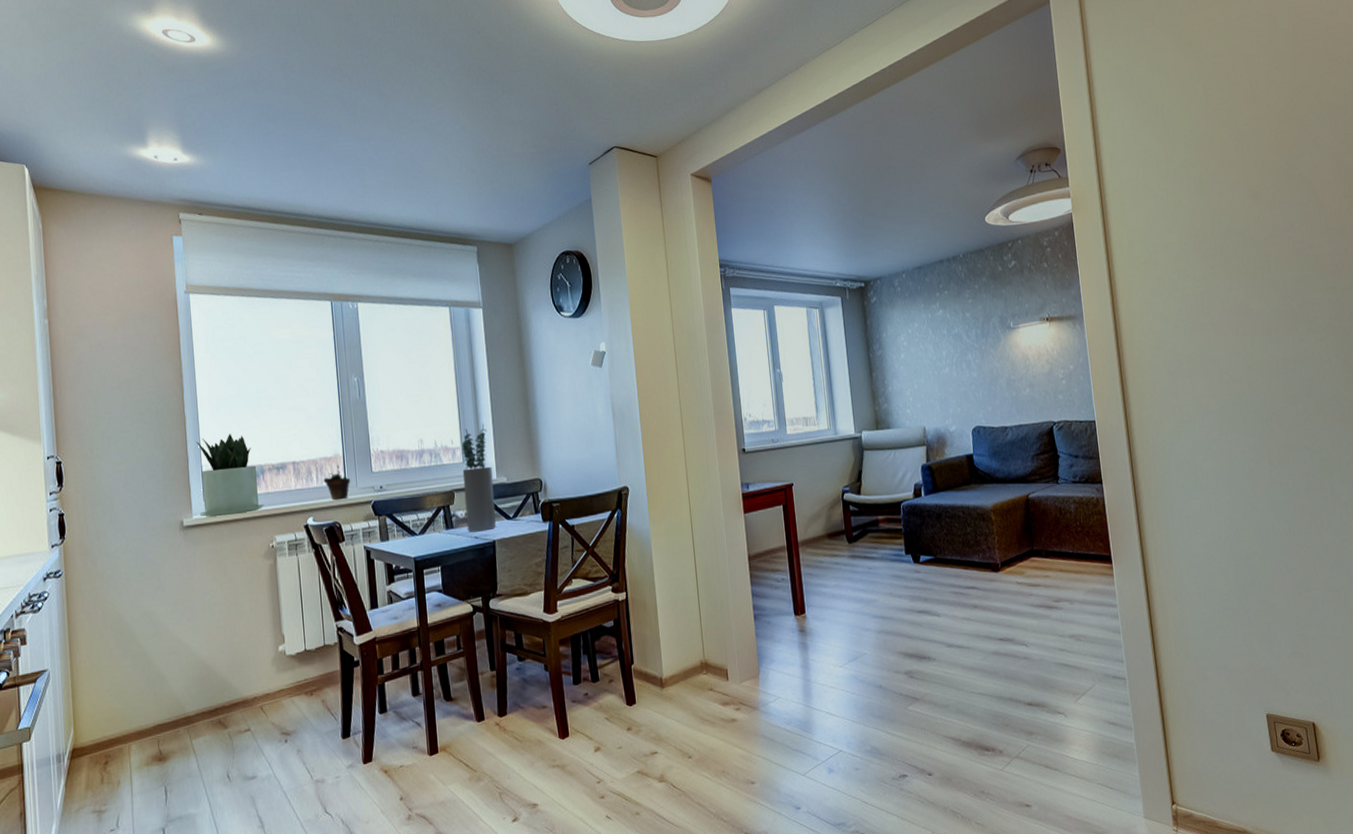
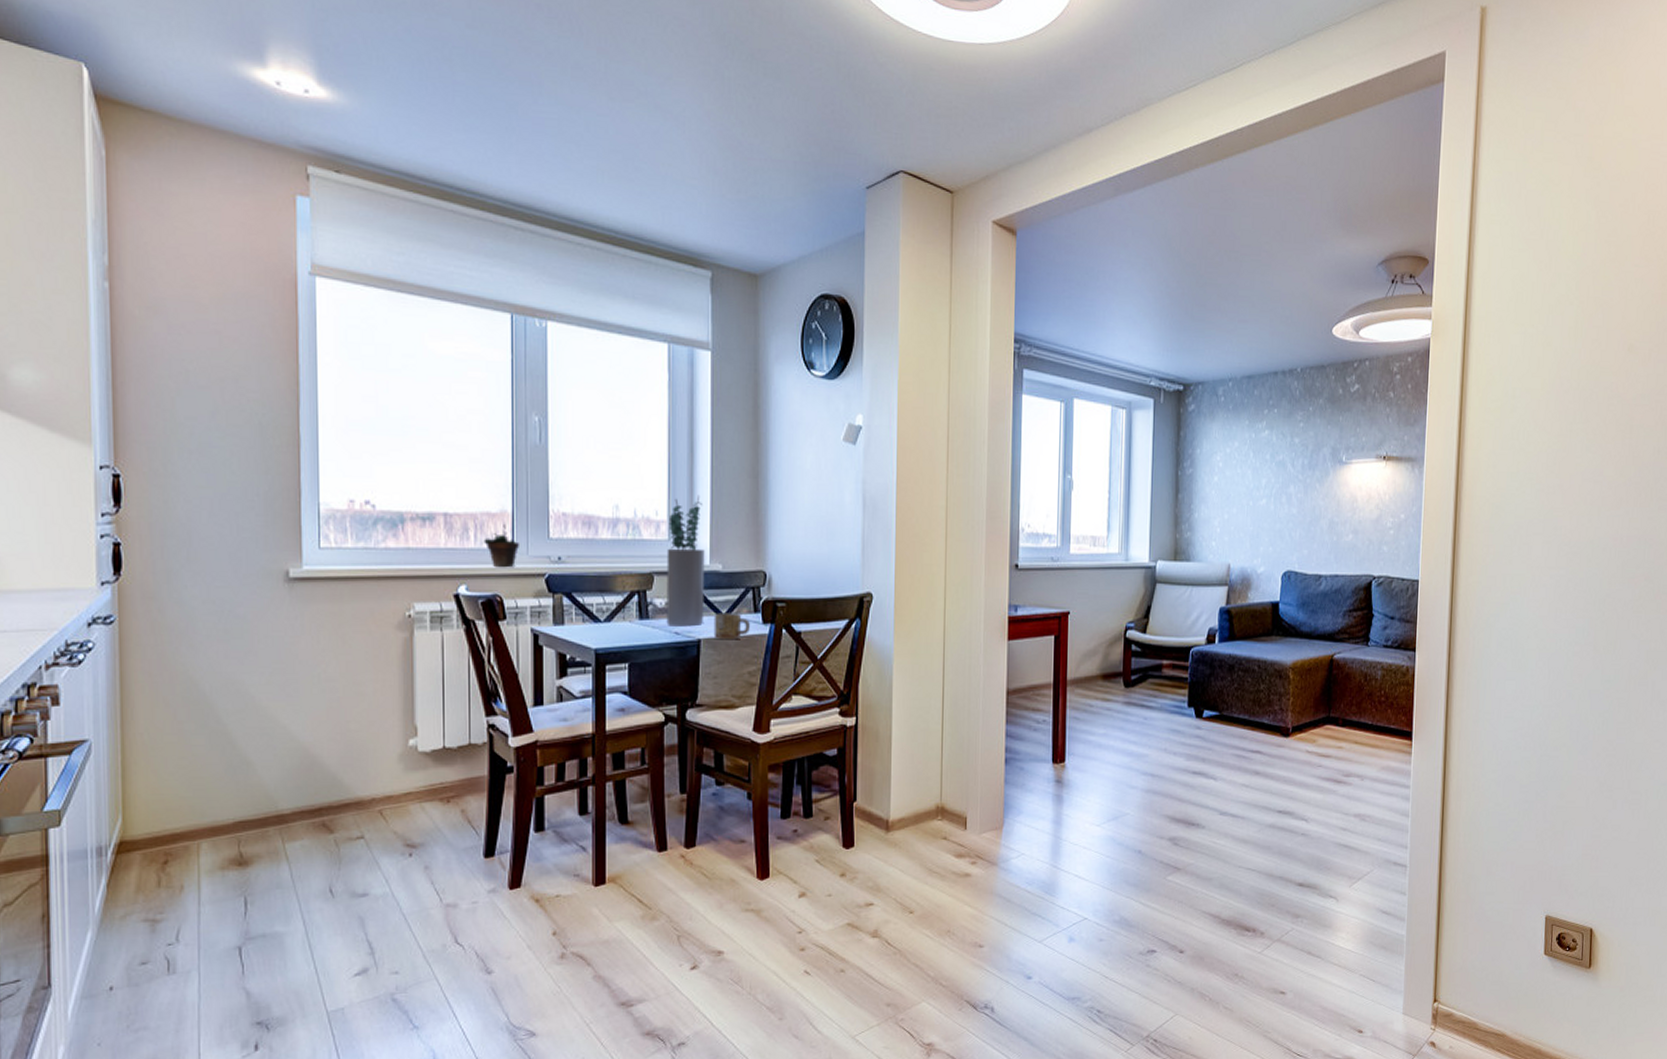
planter: present [195,434,265,518] -> none [310,467,402,571]
mug: none [504,515,533,540] -> present [713,613,750,640]

